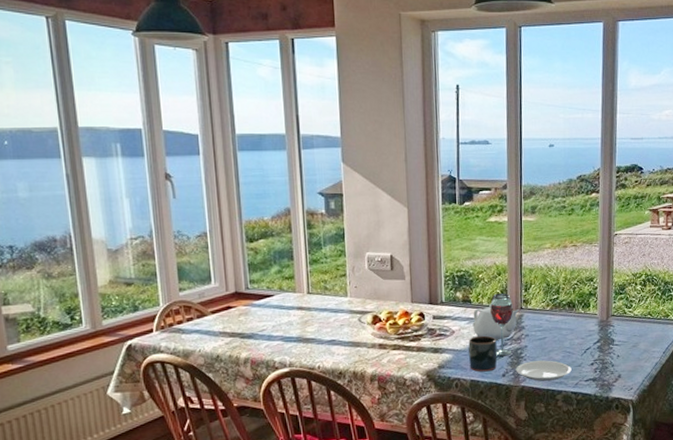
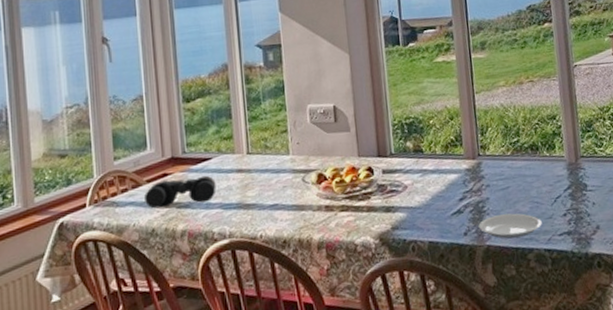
binoculars: none [209,310,278,337] -> present [145,175,216,208]
mug: present [468,335,498,372] -> none [423,188,457,232]
teapot: present [472,304,520,341] -> none [426,152,478,194]
wineglass: present [489,293,514,356] -> none [444,139,473,211]

